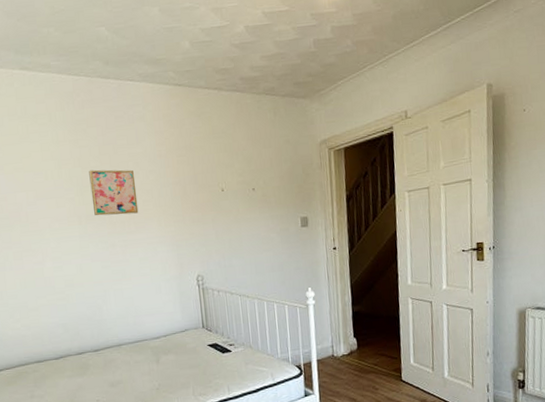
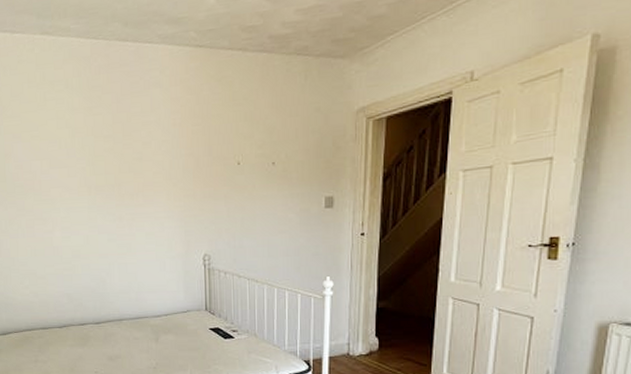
wall art: present [89,169,139,216] -> none [101,138,148,187]

